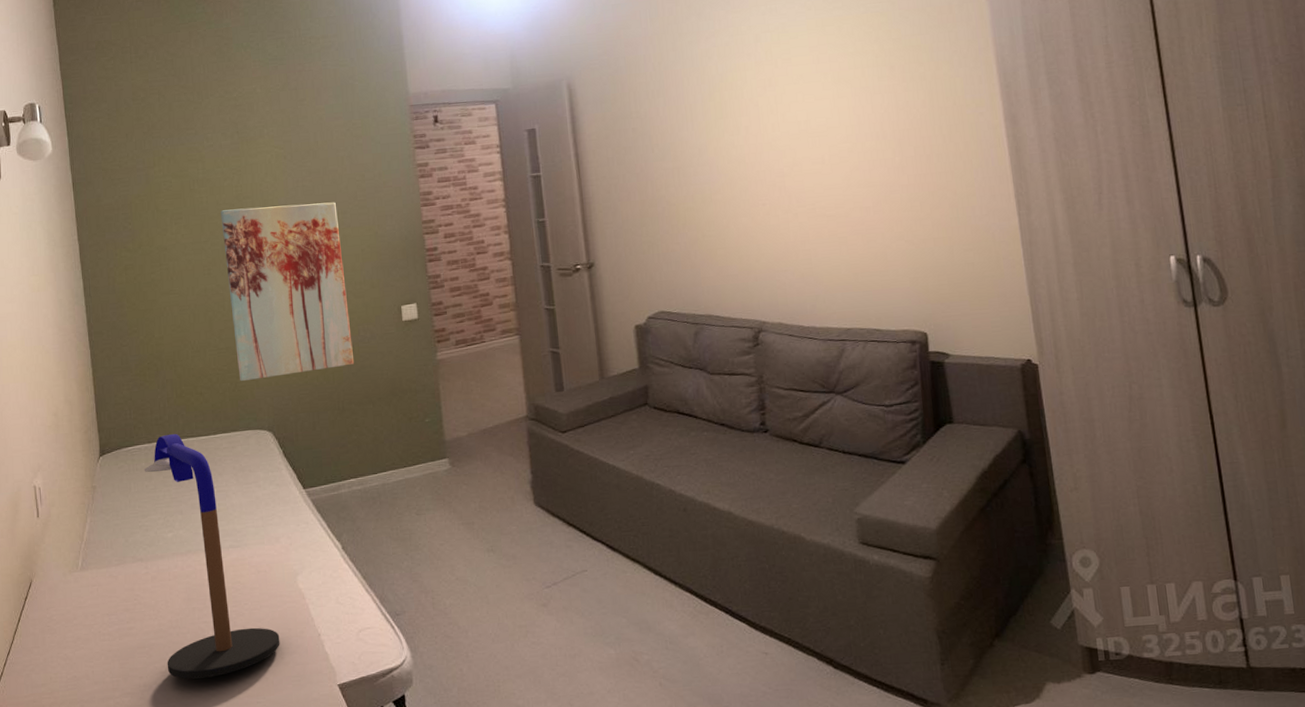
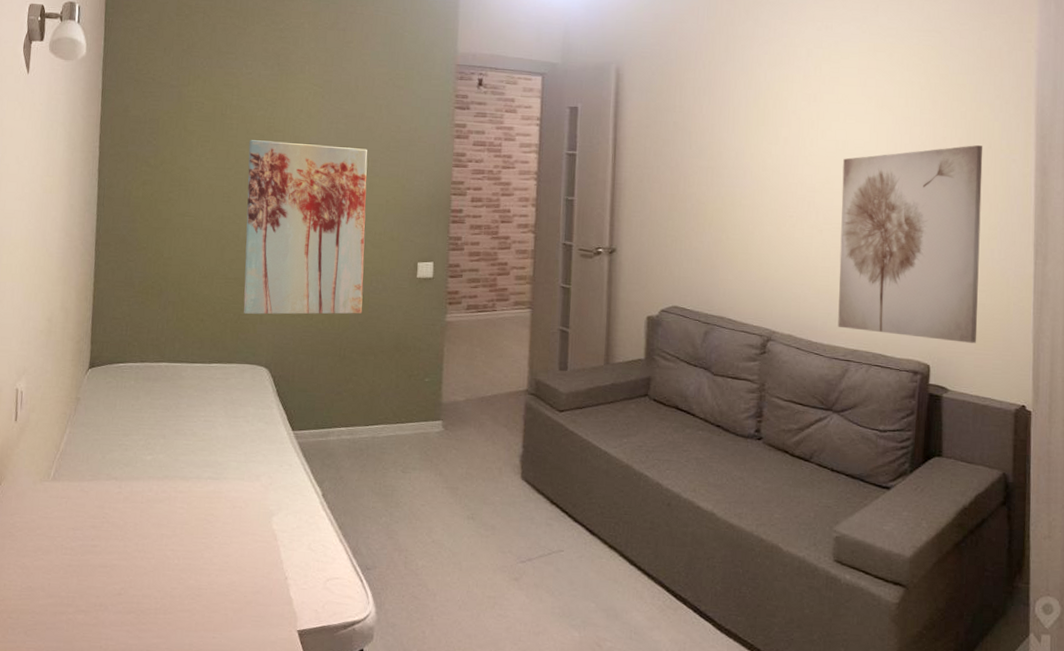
desk lamp: present [144,434,280,679] -> none [126,356,246,606]
wall art: none [808,103,971,309] -> present [838,144,983,343]

